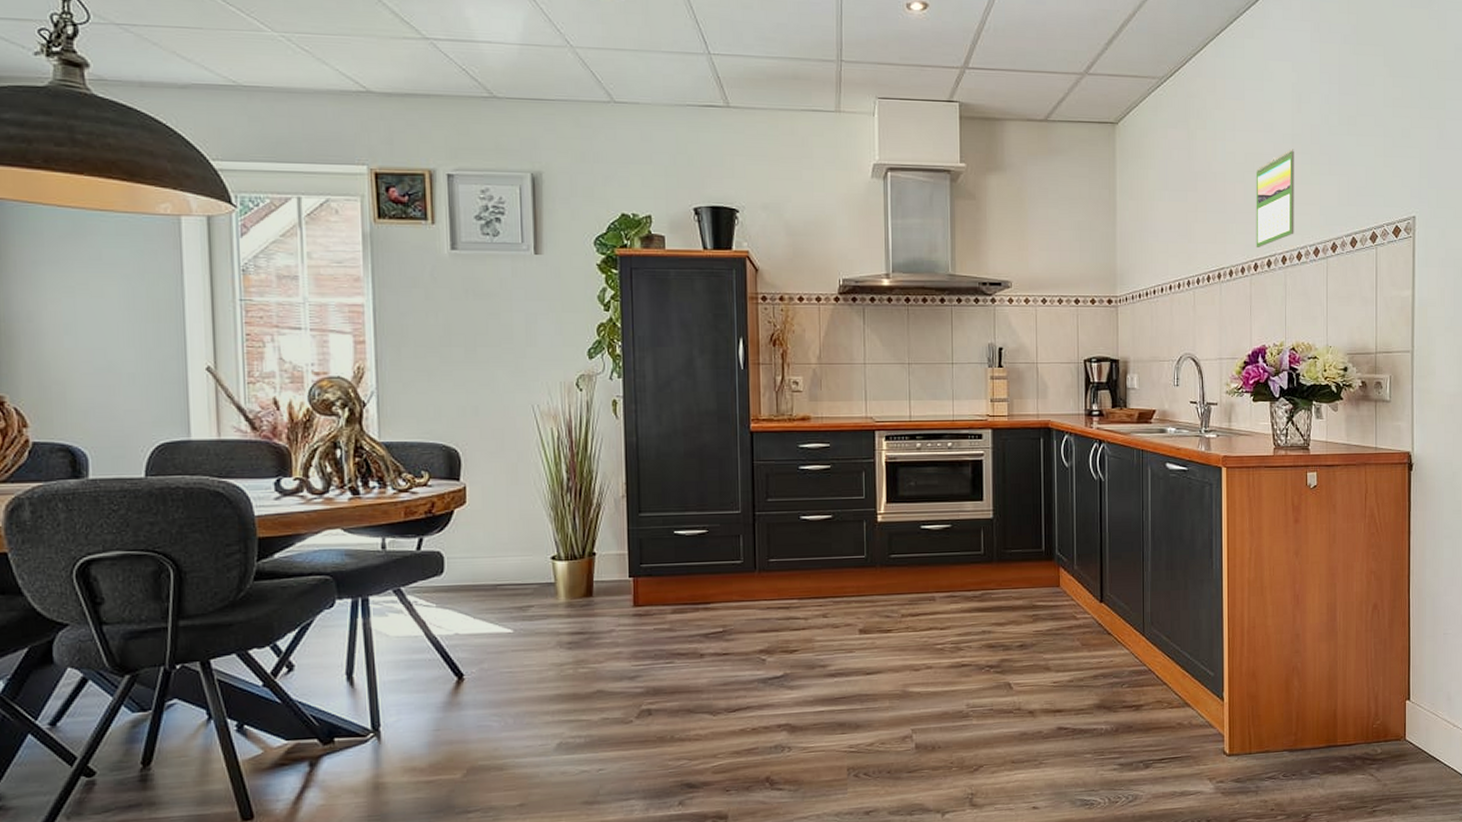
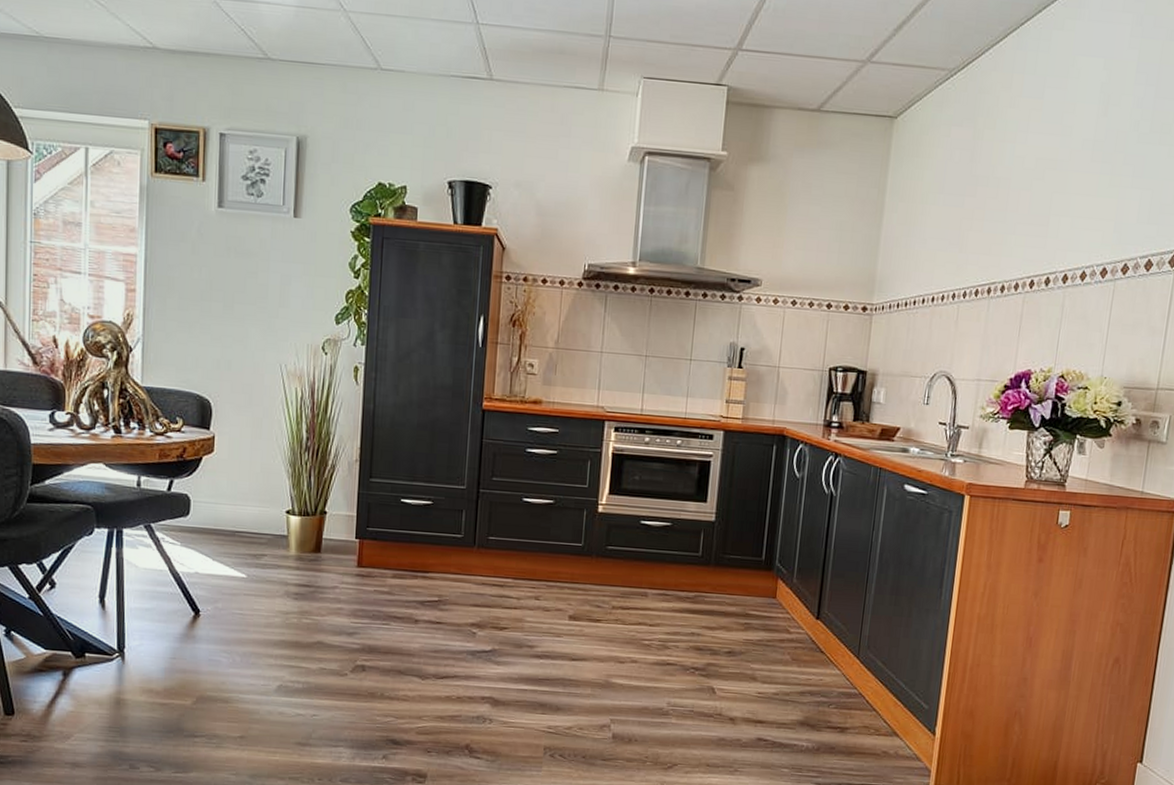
calendar: present [1256,149,1294,247] -> none [1035,156,1094,263]

